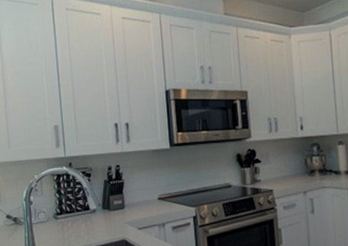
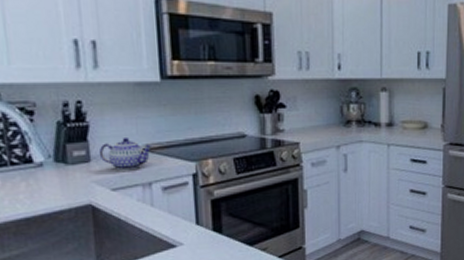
teapot: none [130,190,165,215] -> present [98,138,153,171]

